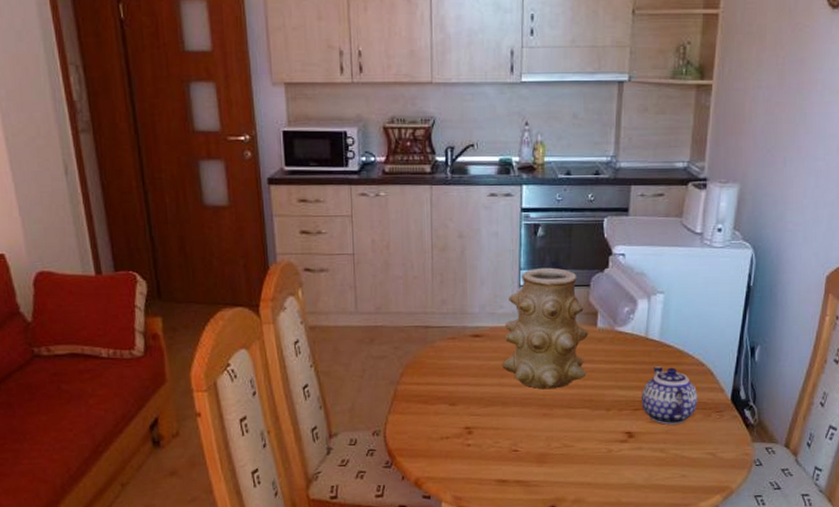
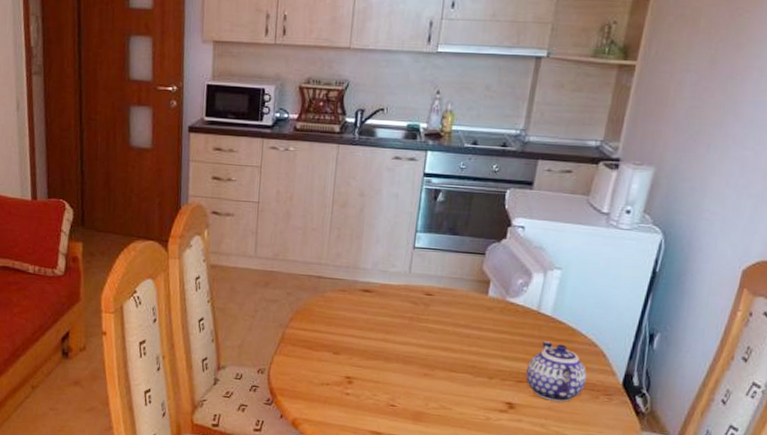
vase: present [502,267,589,389] -> none [388,232,479,350]

